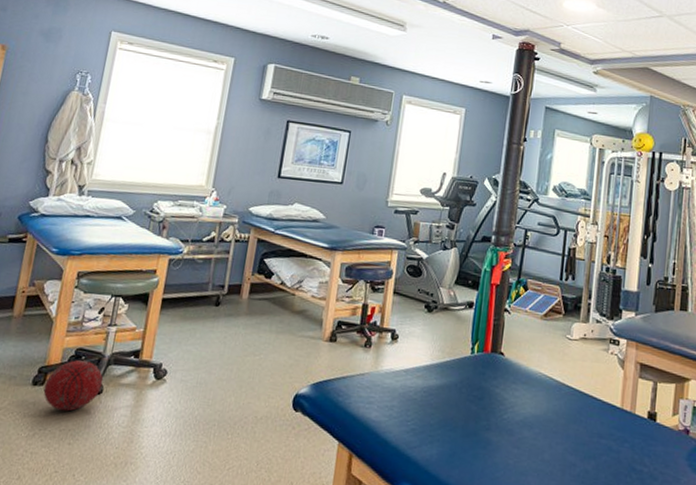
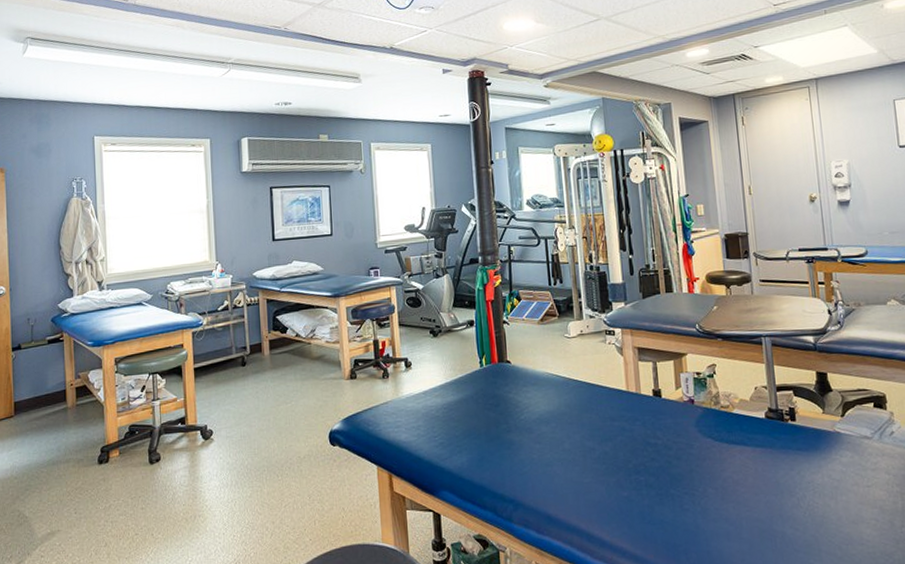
ball: present [43,360,104,412] -> none [109,435,159,482]

